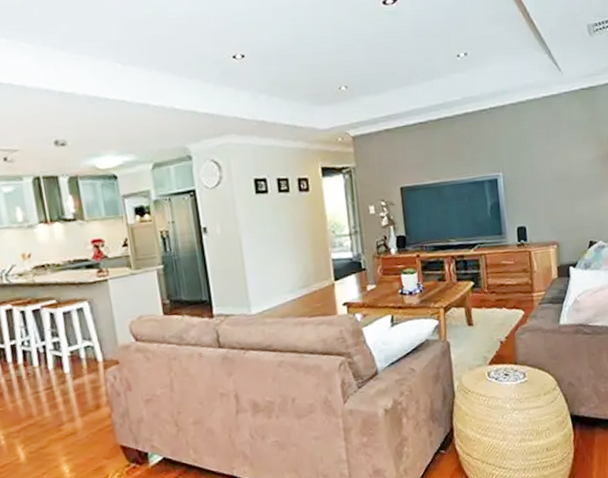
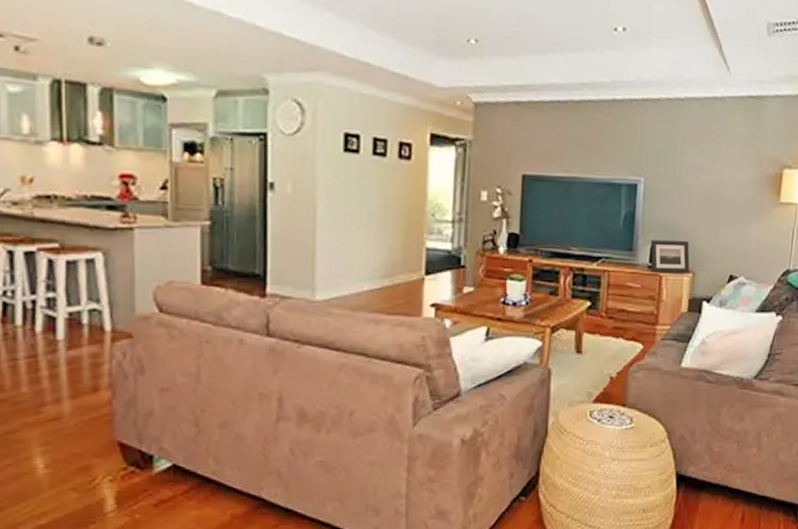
picture frame: none [517,218,554,250] -> present [650,240,690,274]

